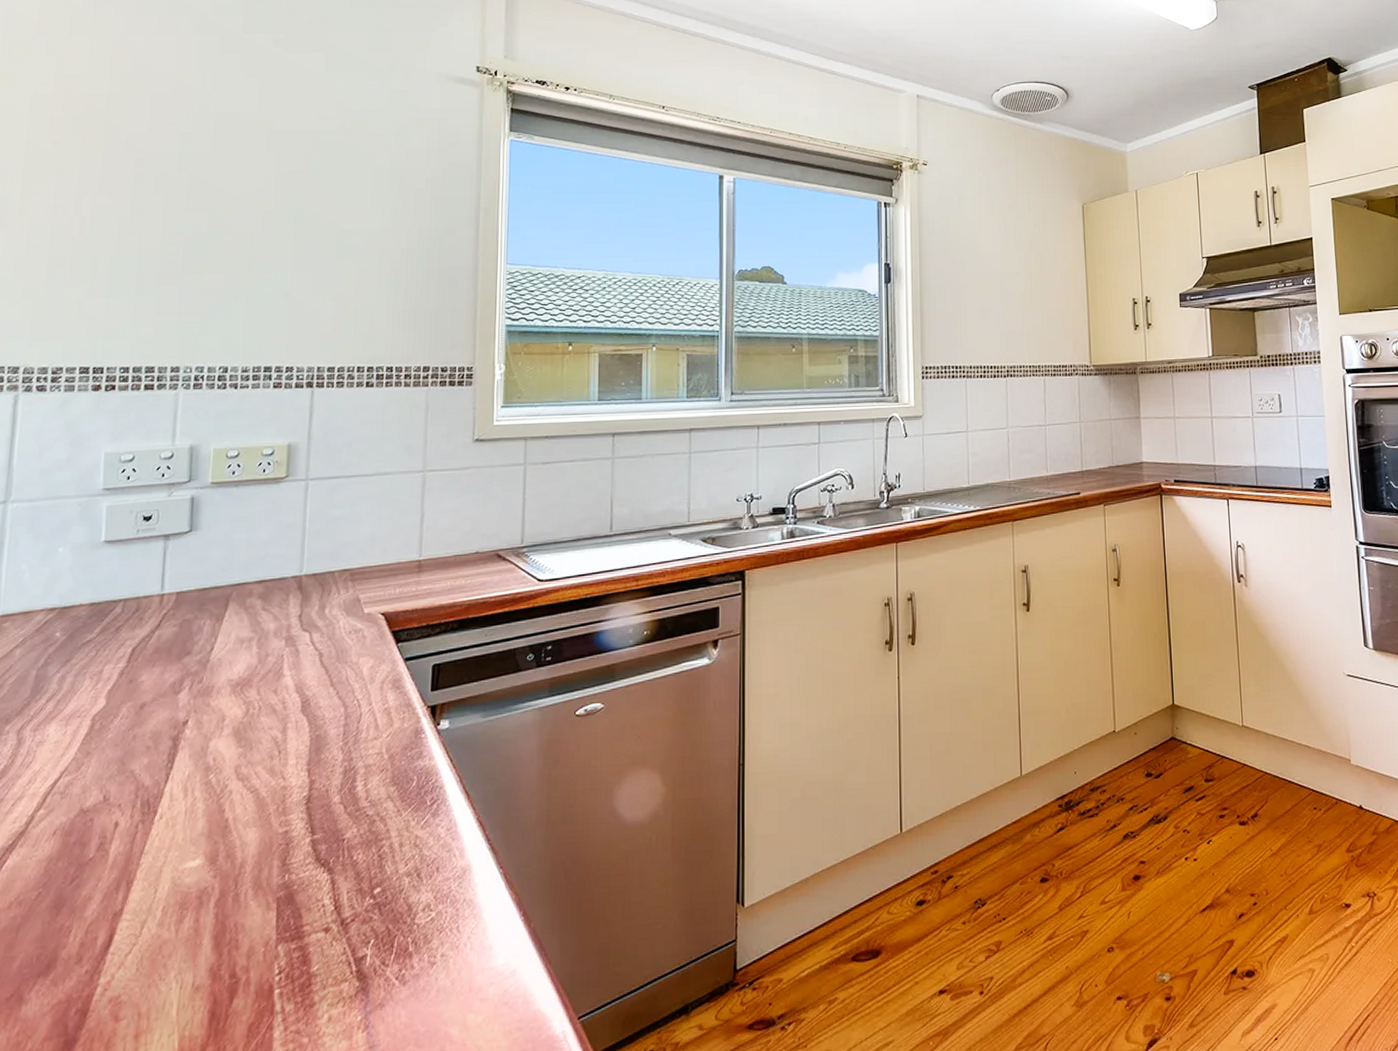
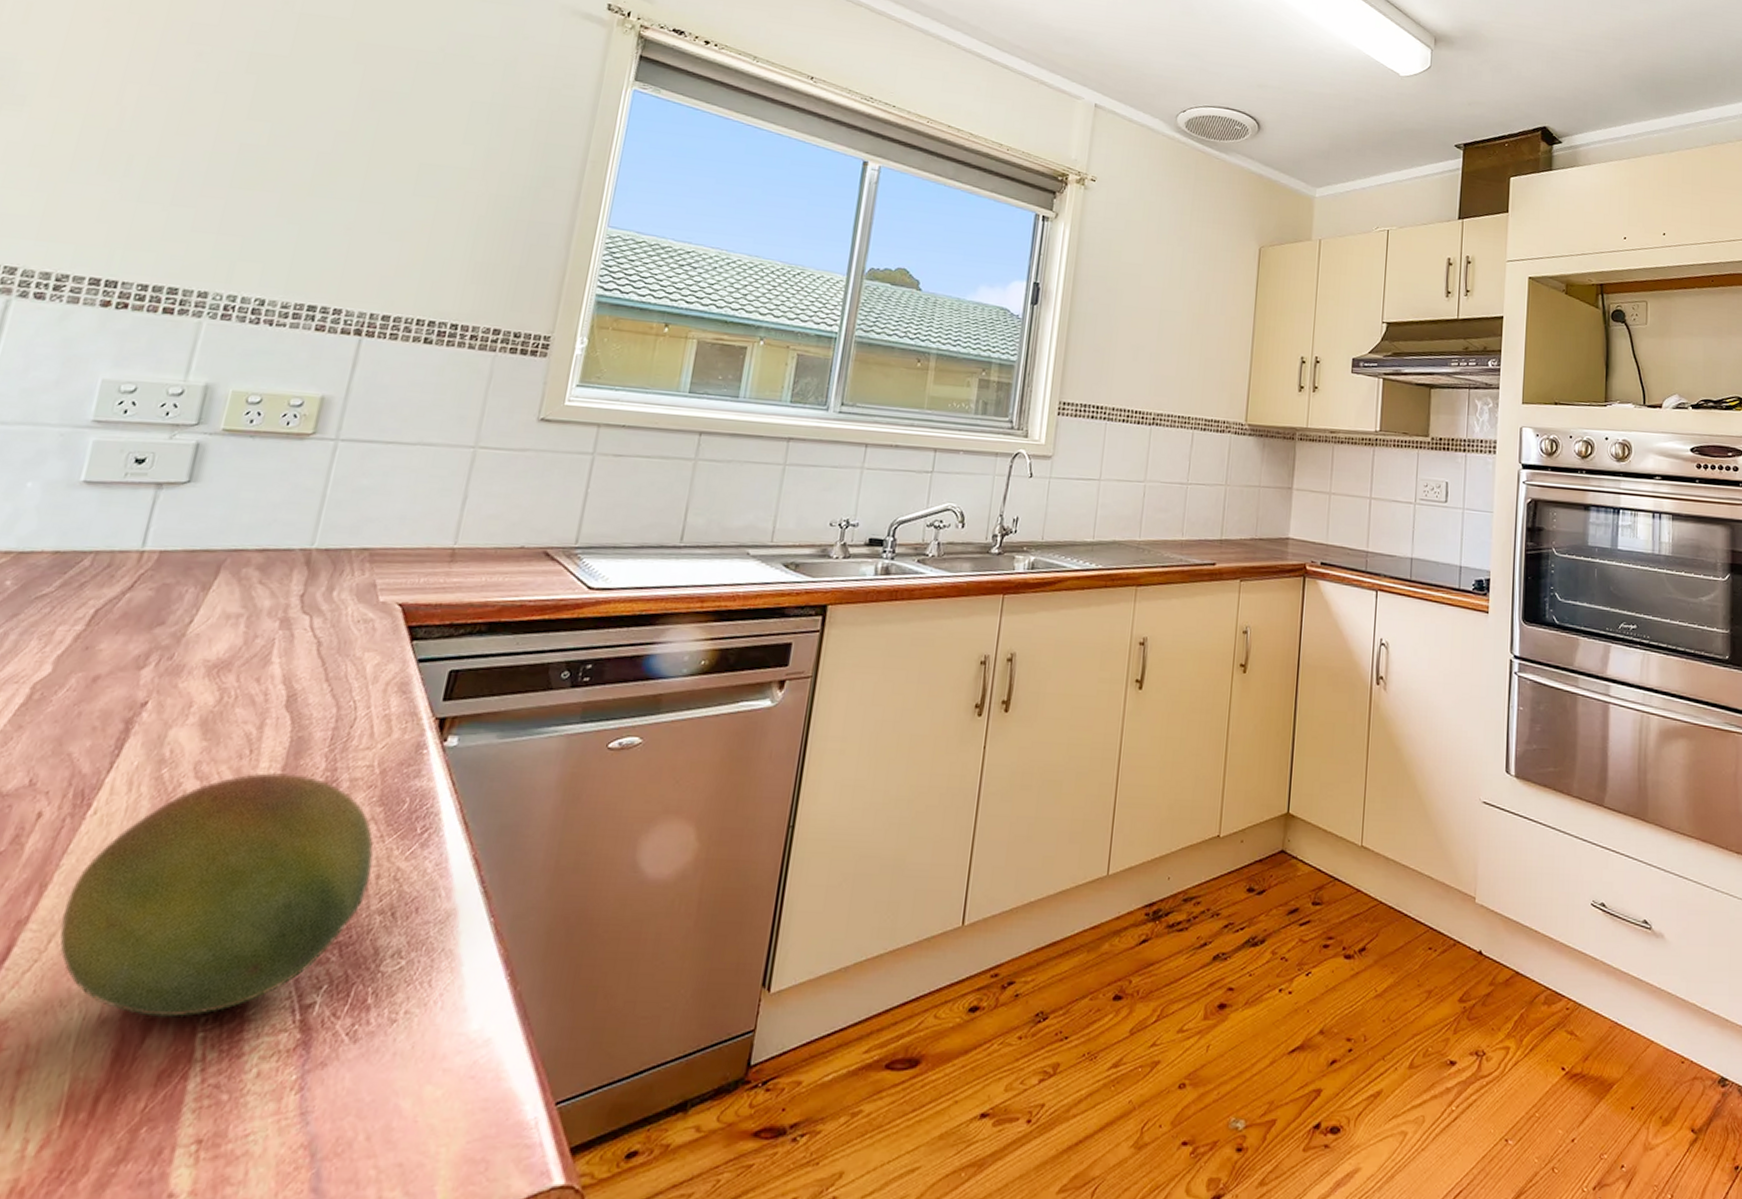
fruit: none [149,766,395,981] -> present [59,773,375,1018]

